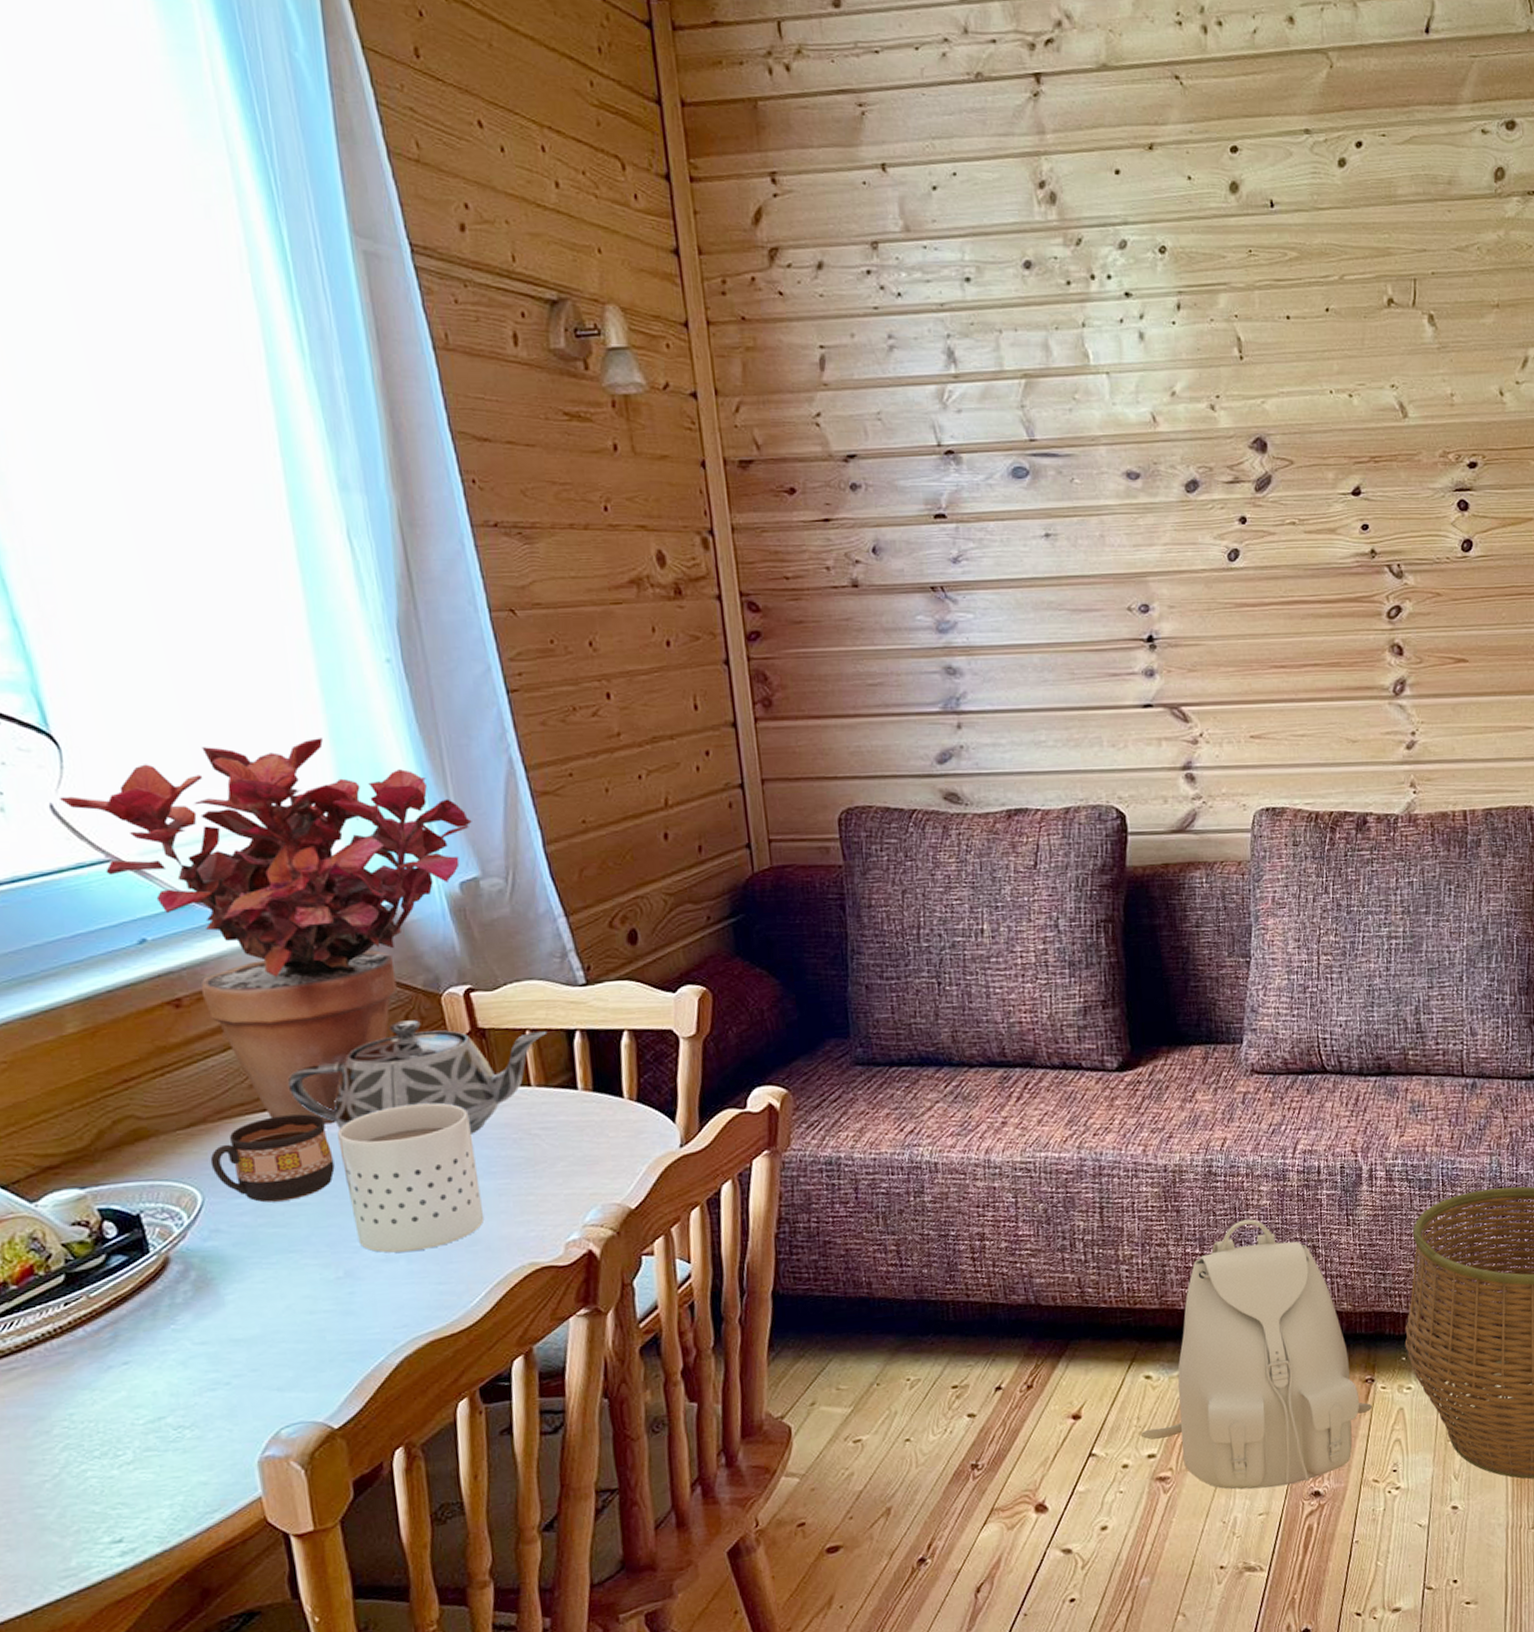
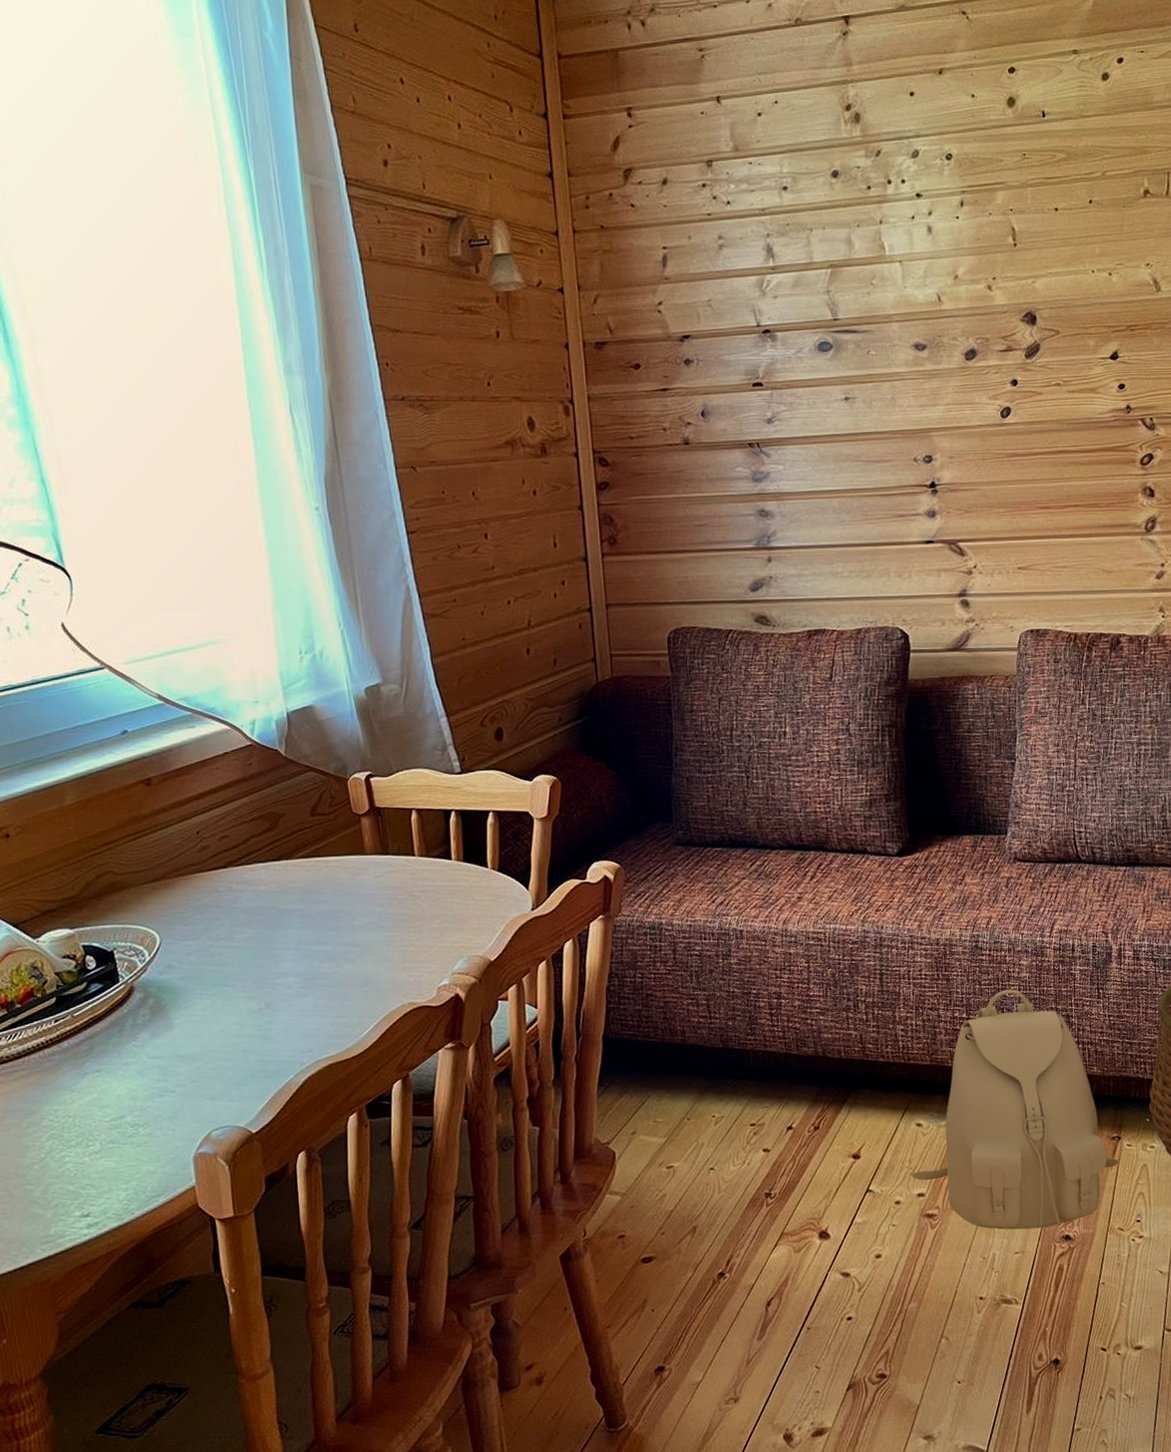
potted plant: present [60,738,472,1125] -> none [69,571,376,883]
cup: present [210,1113,335,1203] -> none [167,873,261,945]
teapot: present [287,1020,548,1135] -> none [228,799,429,894]
mug: present [337,1103,485,1253] -> none [264,867,375,990]

